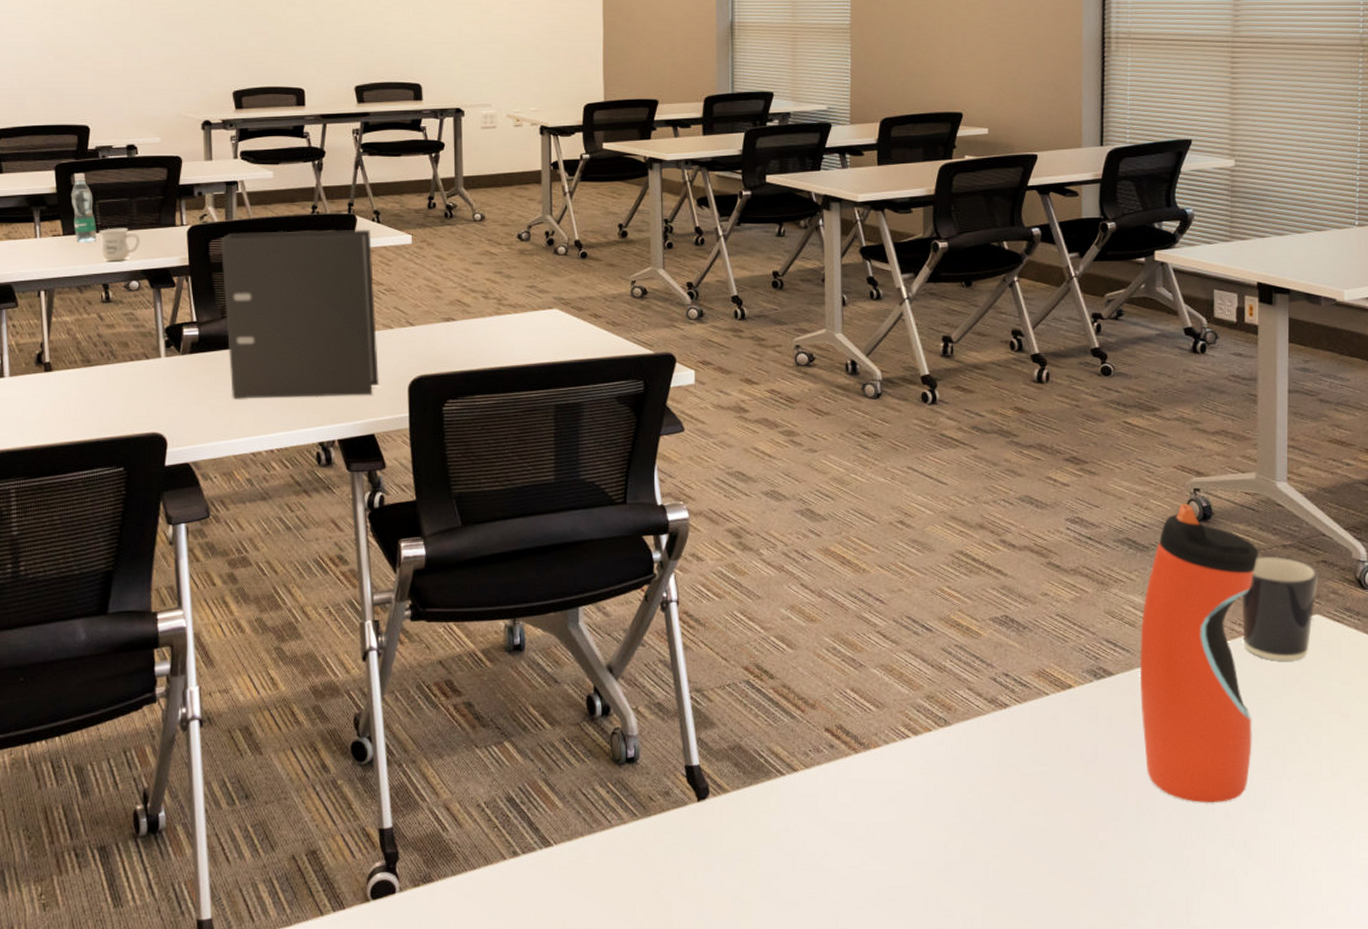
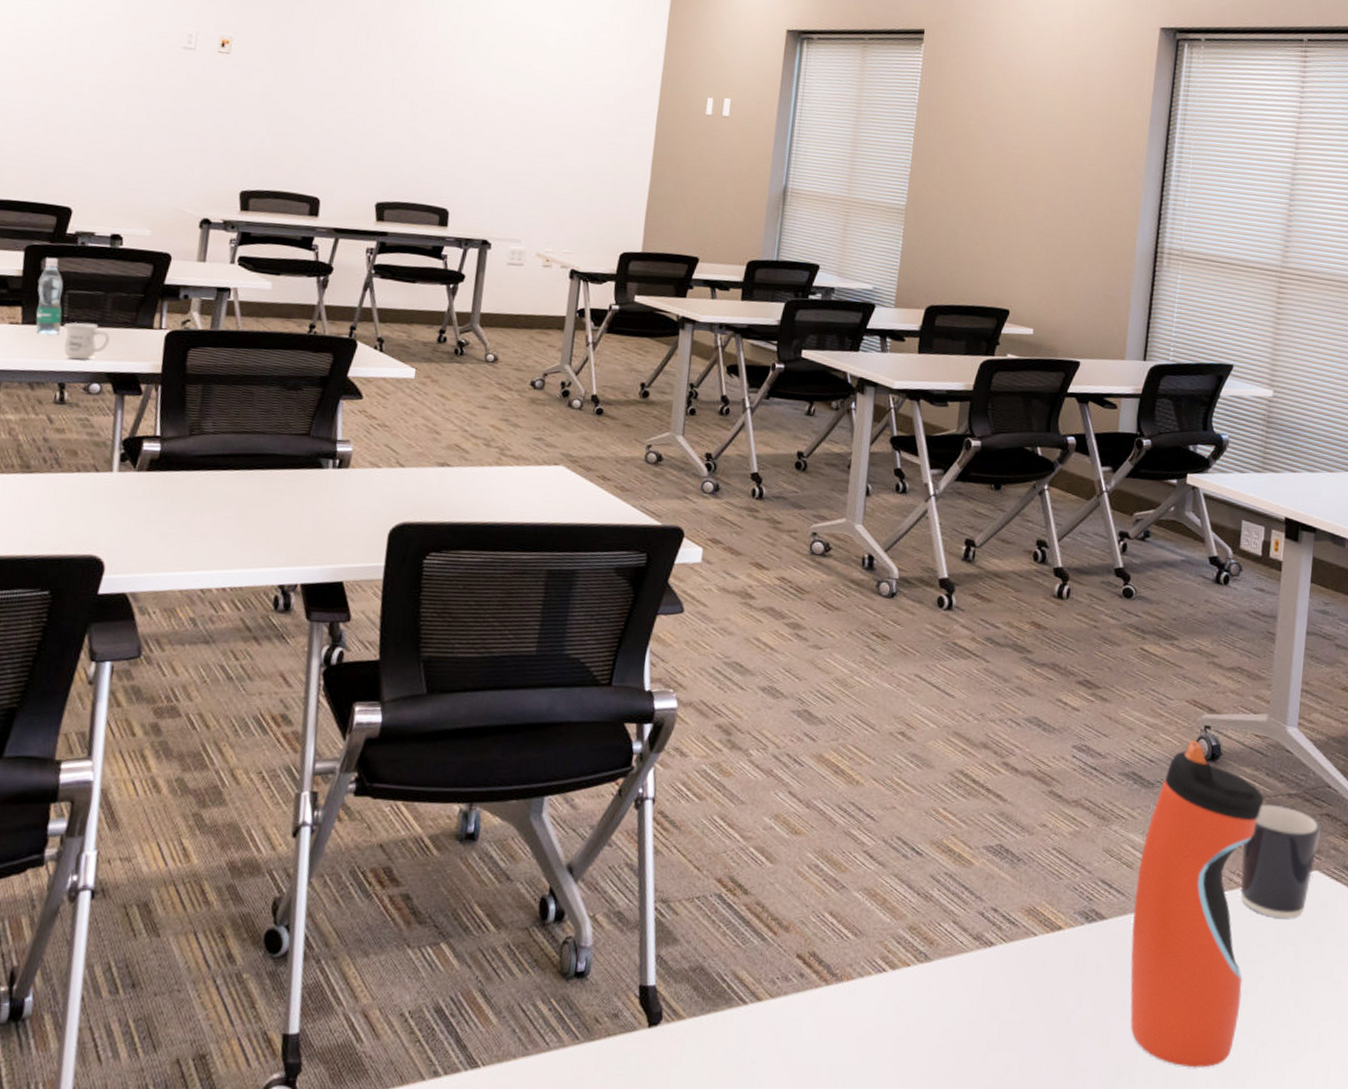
binder: present [220,229,380,399] -> none [187,344,371,538]

